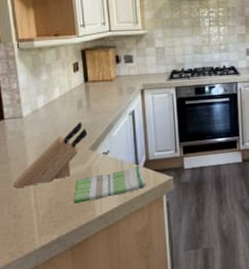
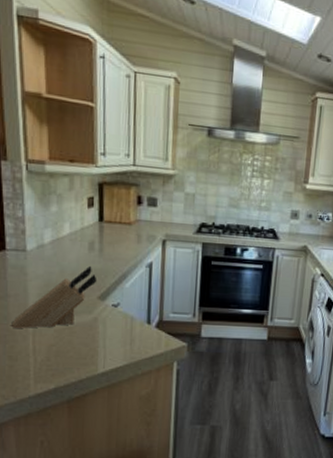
dish towel: present [73,165,147,204] -> none [74,325,157,355]

